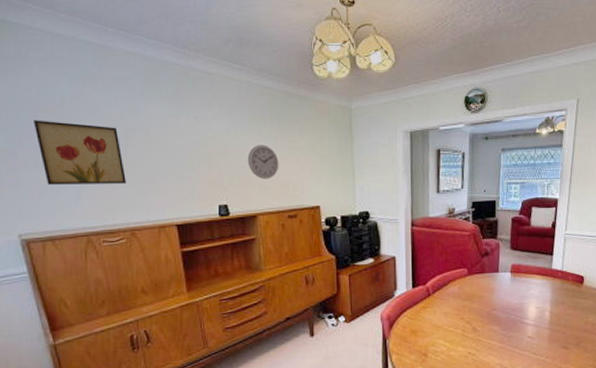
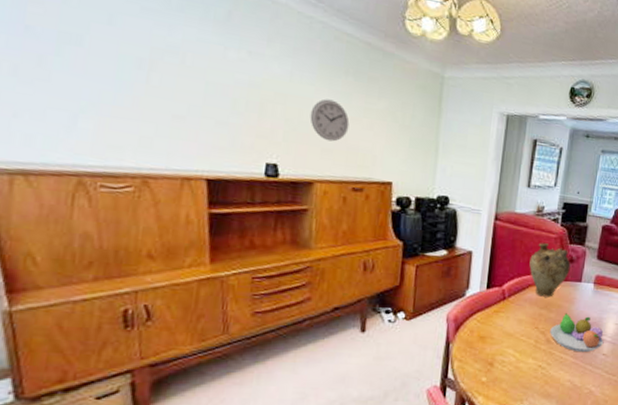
wall art: present [34,120,127,185] -> none [17,13,145,118]
vase: none [448,241,487,290] -> present [529,243,571,297]
fruit bowl: none [475,301,527,337] -> present [550,312,604,353]

